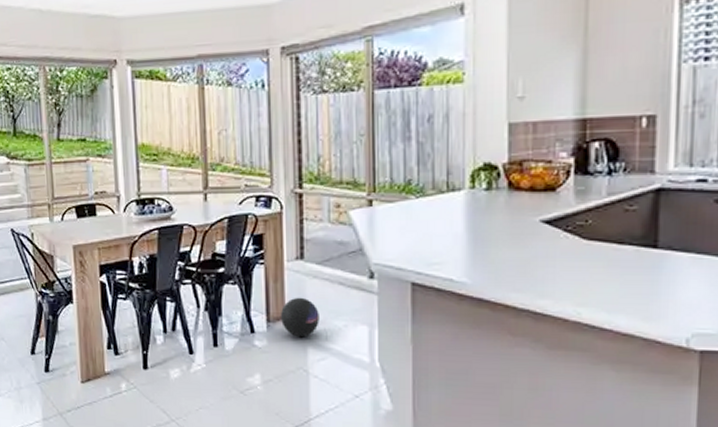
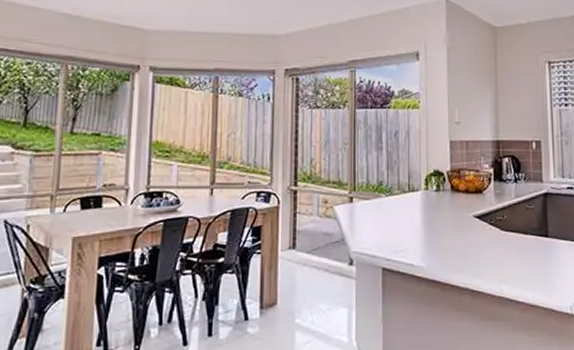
ball: present [281,297,319,338] -> none [273,284,307,322]

